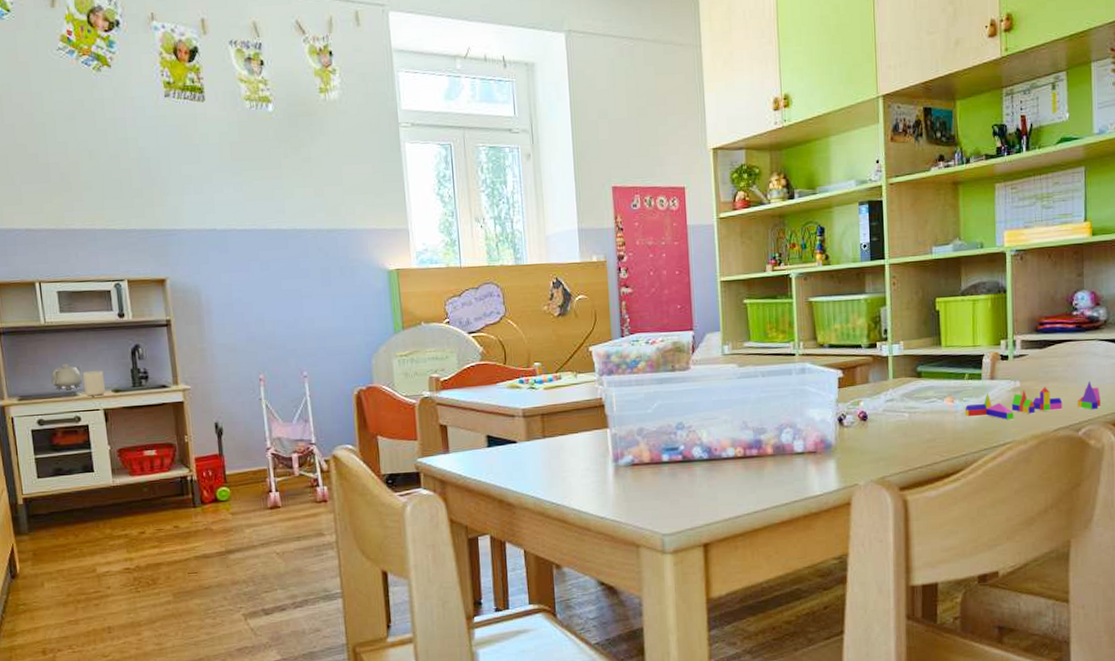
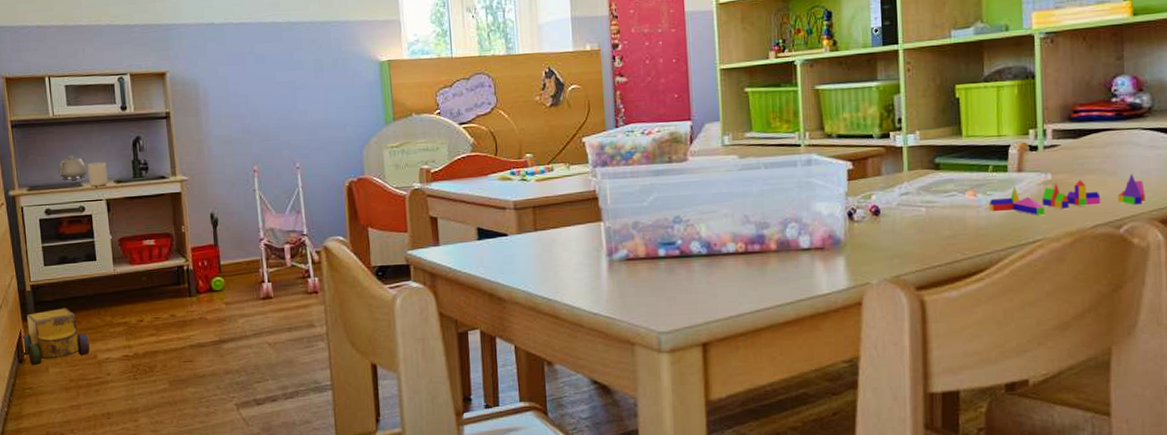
toy truck: none [14,521,88,582] -> present [21,308,90,366]

